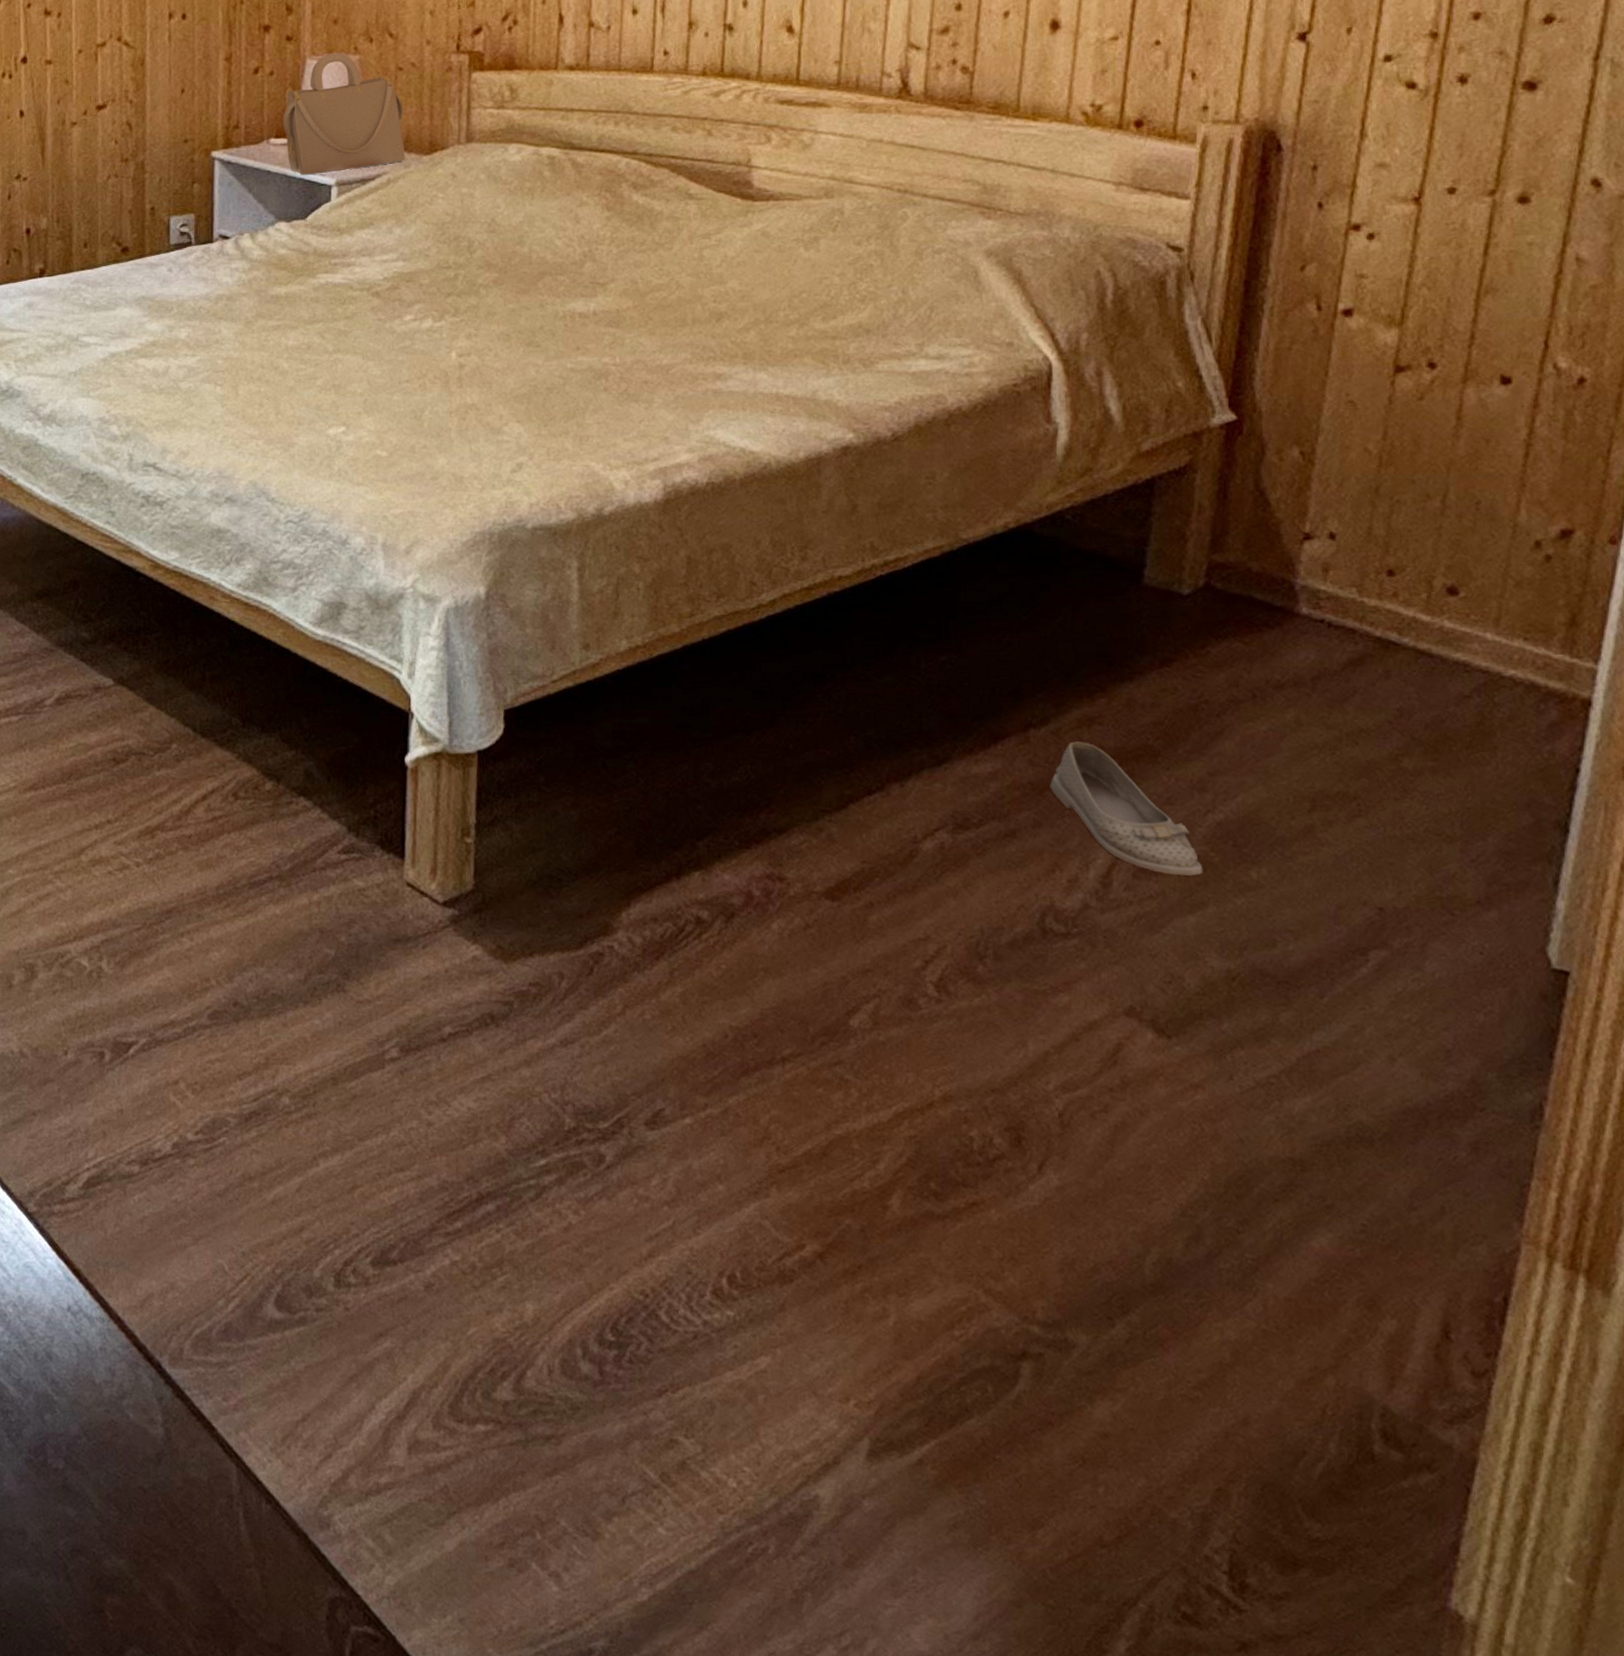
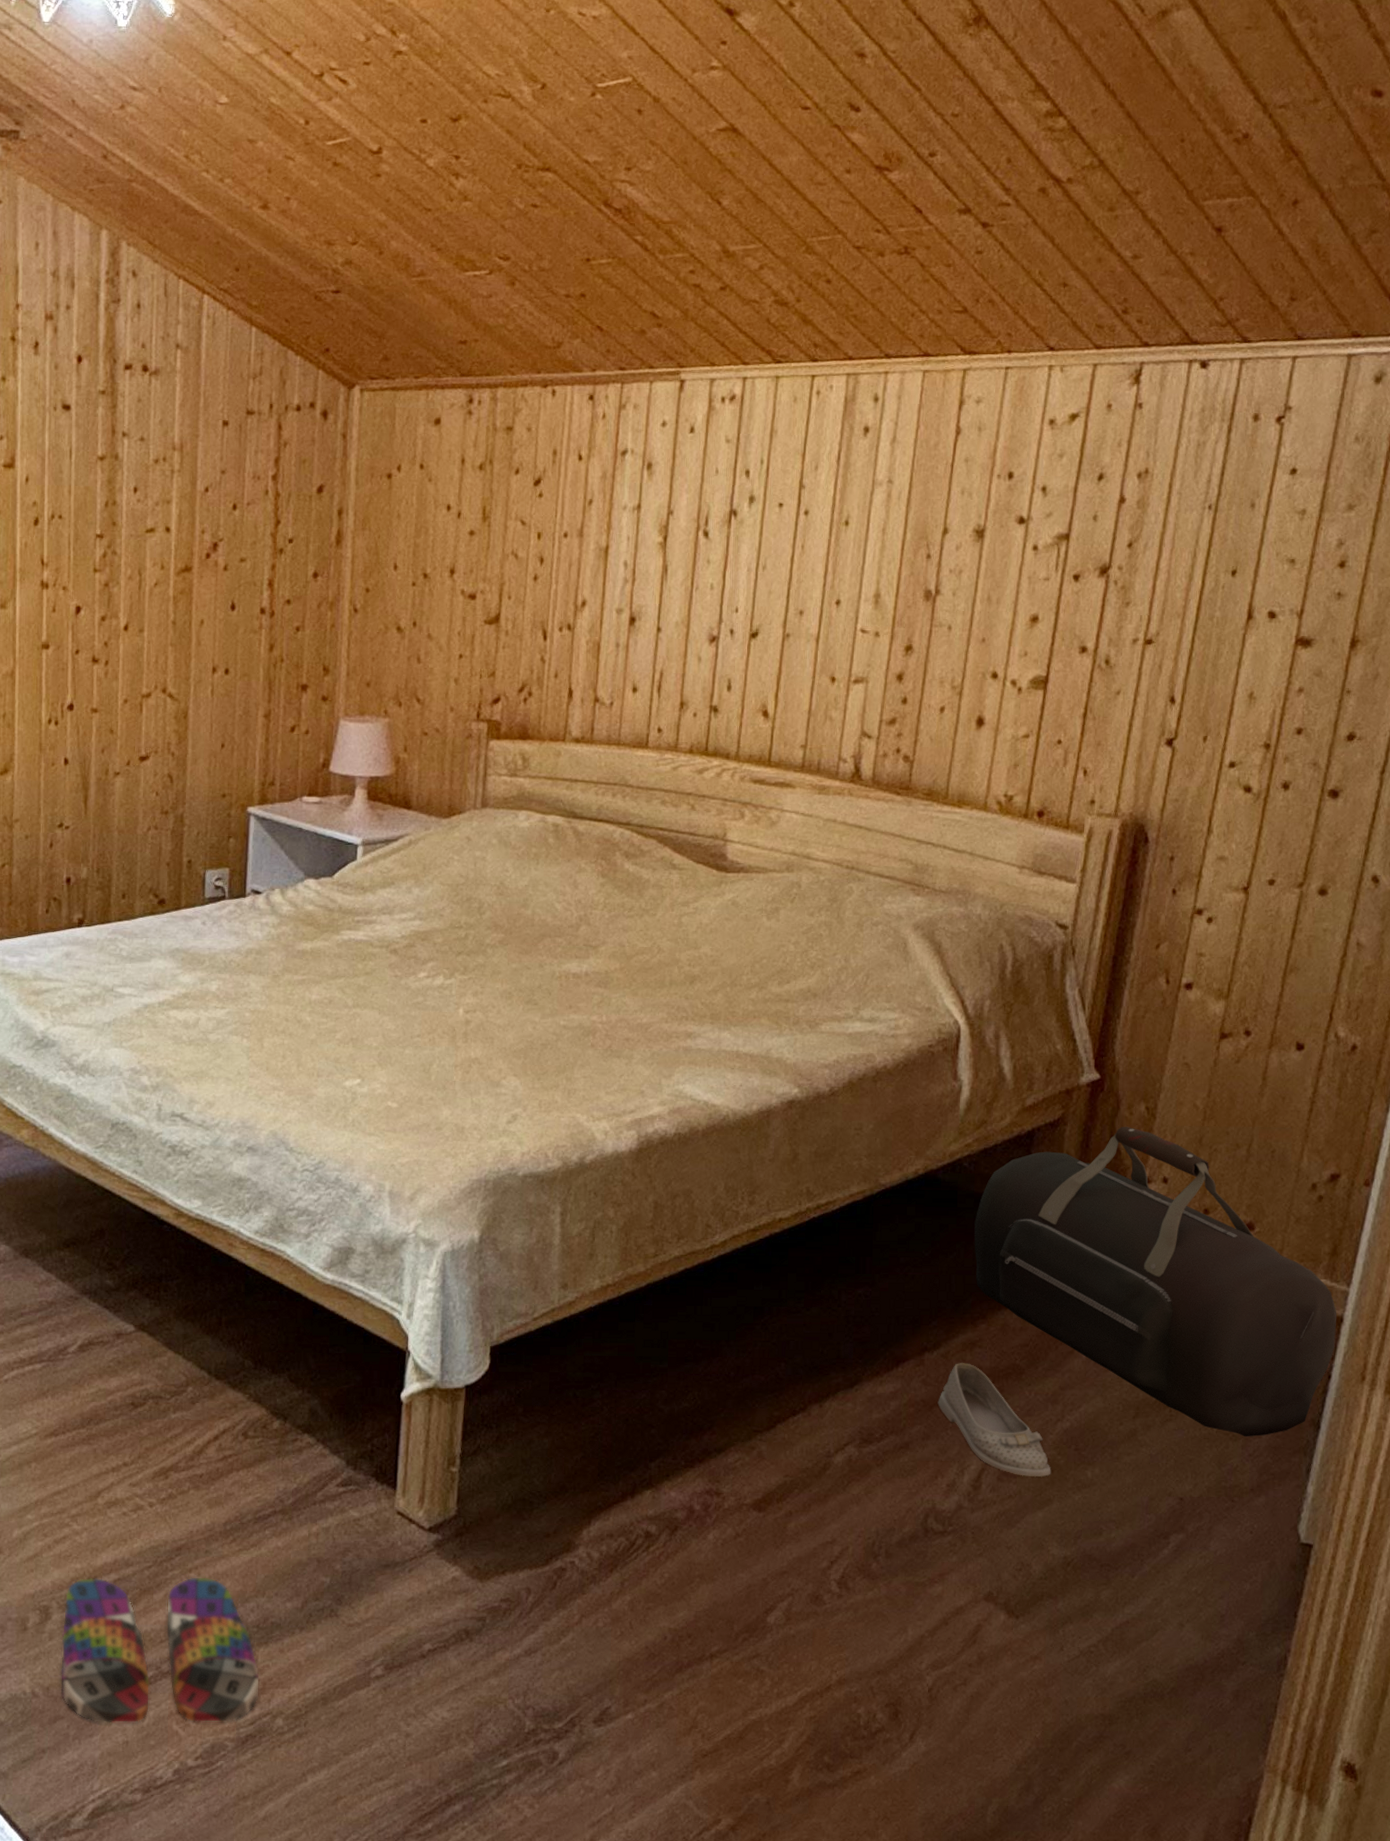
slippers: none [48,936,262,1097] -> present [60,1577,260,1724]
handbag: present [282,53,406,175] -> none [315,715,427,834]
duffel bag: none [1084,474,1583,839] -> present [974,1126,1337,1437]

